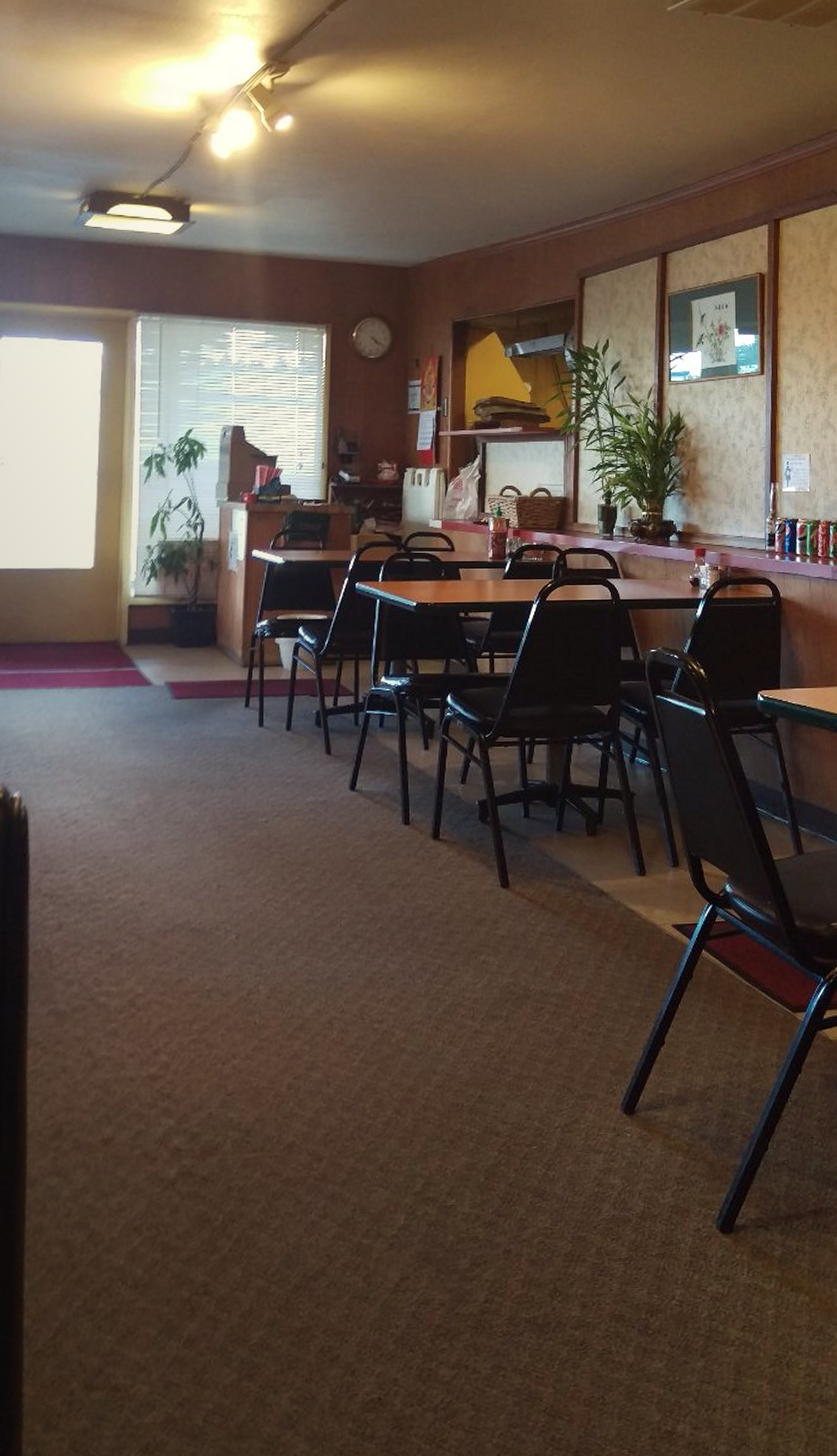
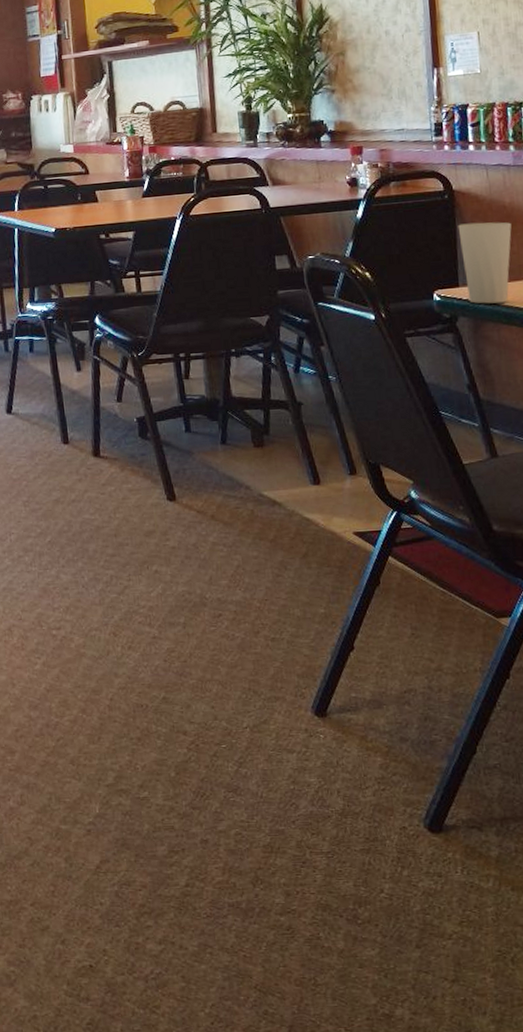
cup: none [782,629,827,707] -> present [458,222,512,304]

